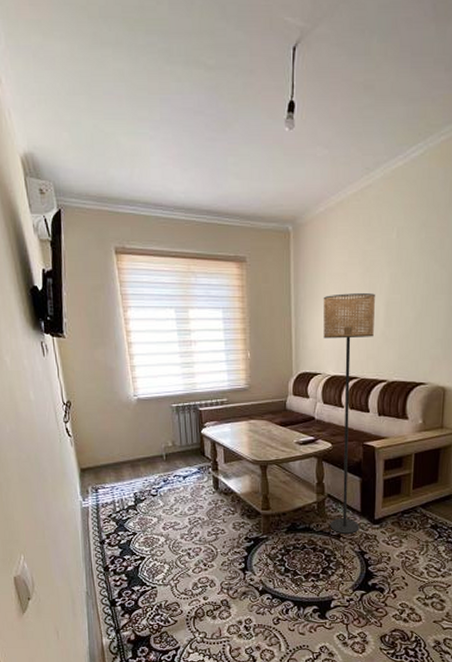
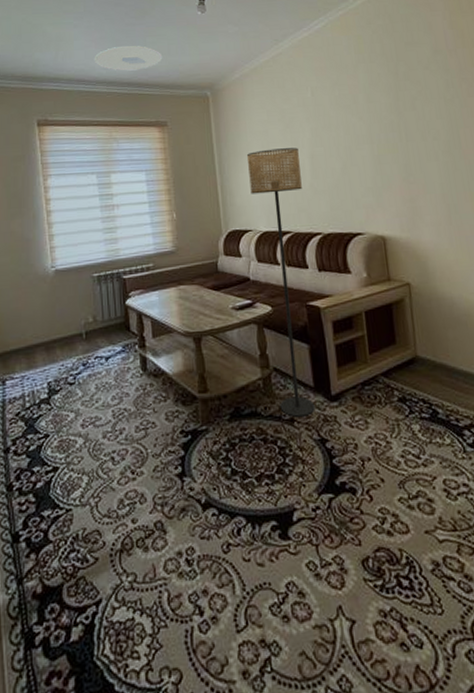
ceiling light: none [171,165,245,196] -> present [94,45,163,71]

